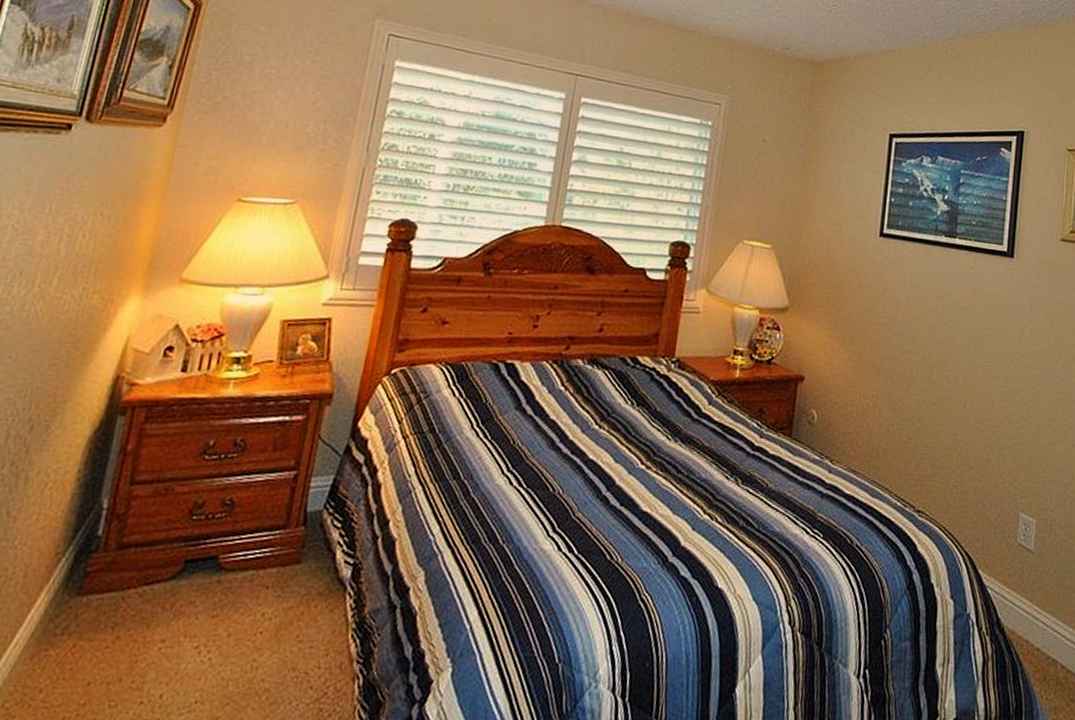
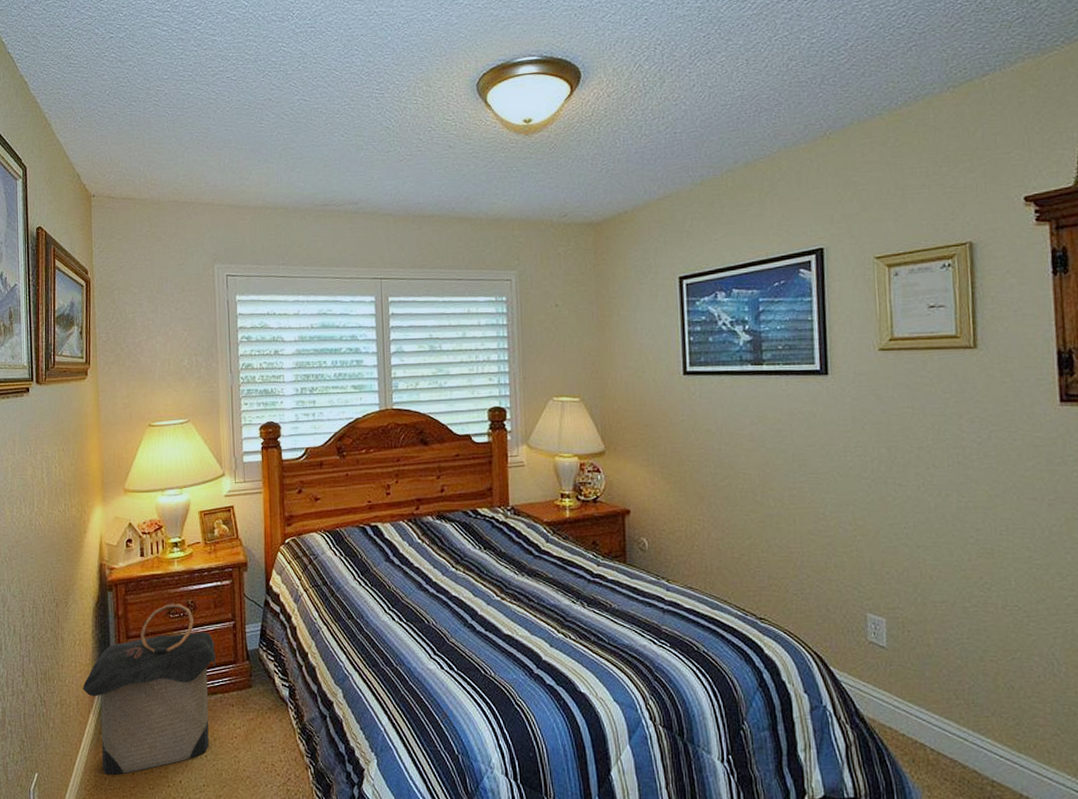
laundry hamper: none [39,440,262,685] -> present [82,604,216,775]

